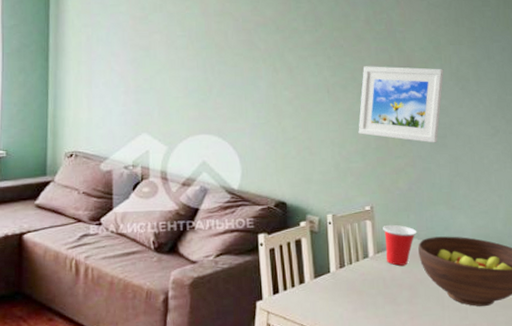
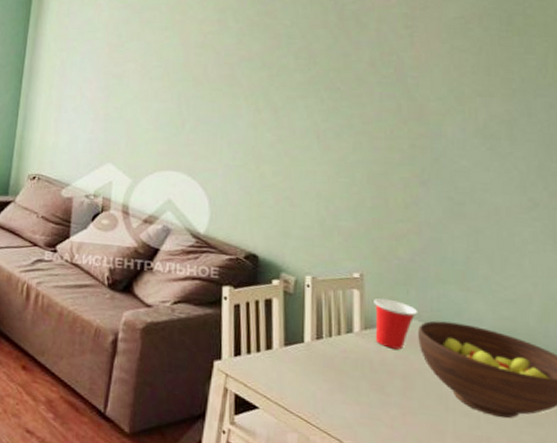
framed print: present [358,66,444,143] -> none [351,113,467,210]

